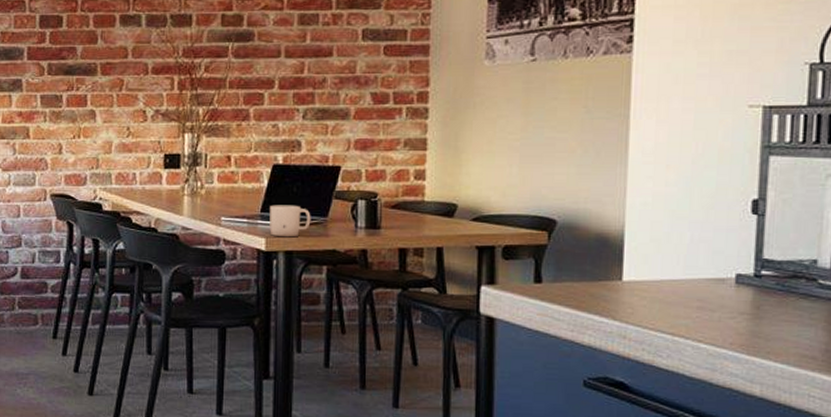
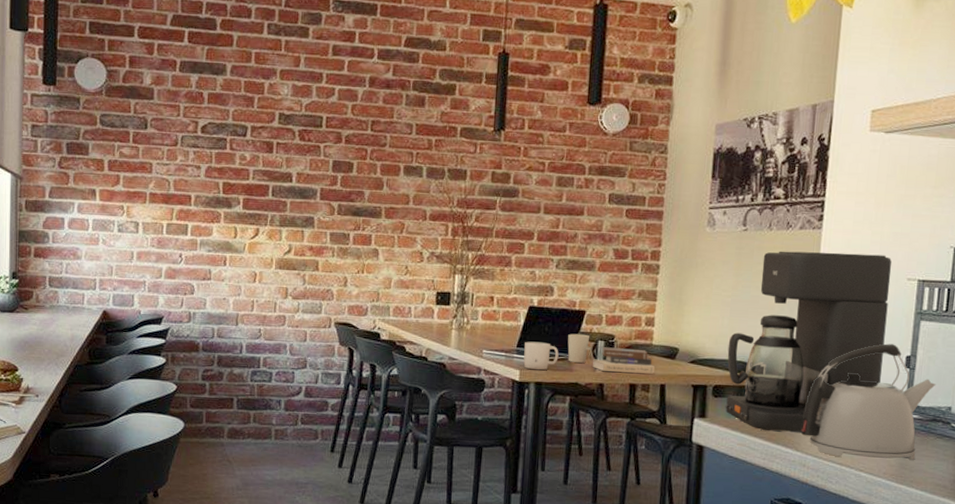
cup: none [321,193,352,228] -> present [567,333,593,364]
books: none [353,207,430,236] -> present [593,347,656,374]
coffee maker: none [518,79,728,298] -> present [725,251,893,432]
kettle: none [617,186,795,328] -> present [800,343,936,461]

